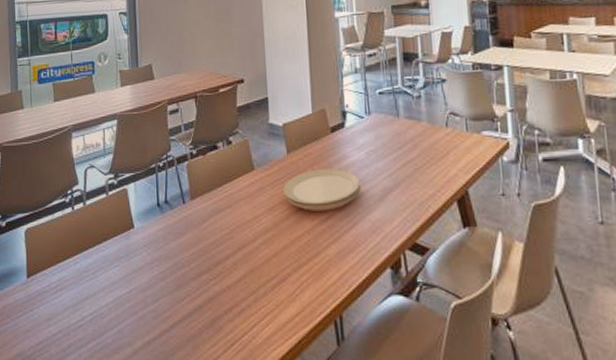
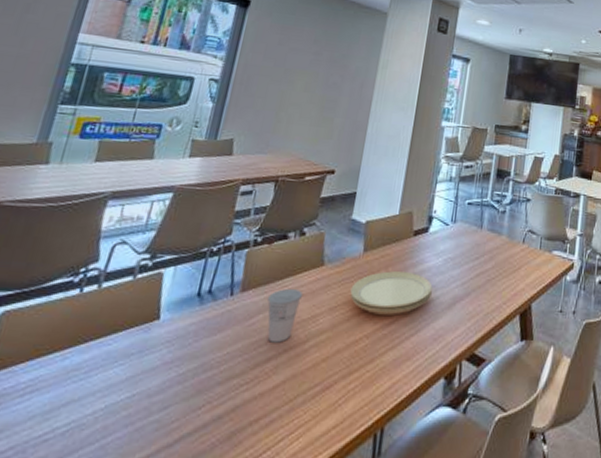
cup: none [214,193,243,242] -> present [267,288,304,343]

